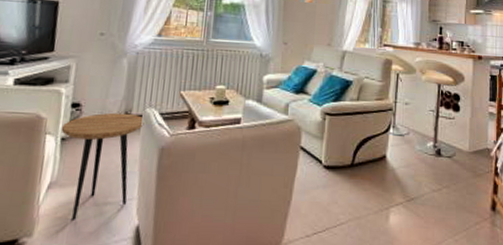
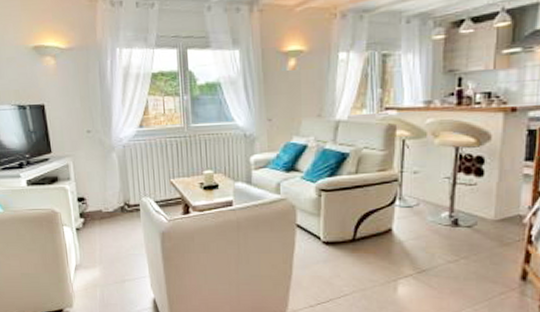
side table: present [61,112,145,220] -> none [74,203,143,294]

